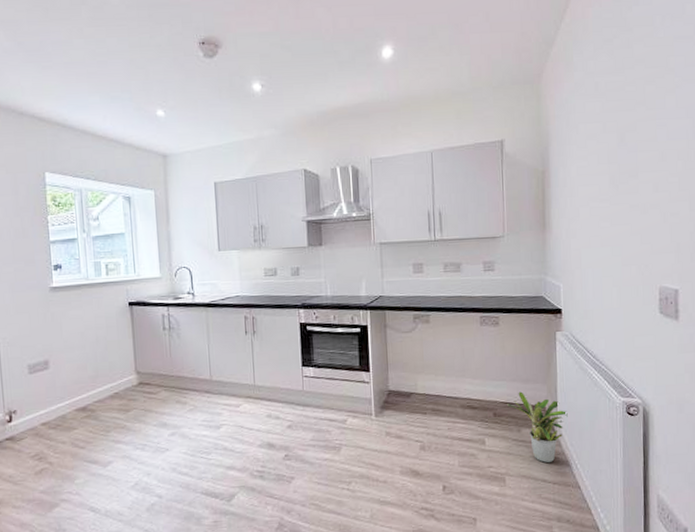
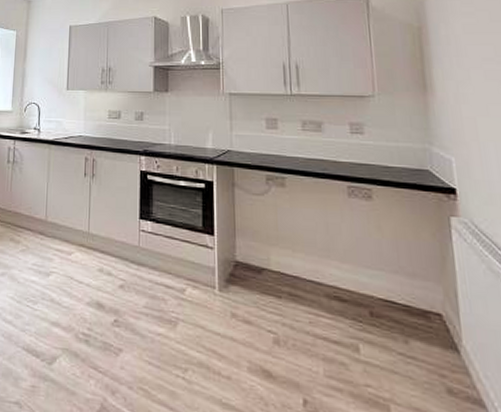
potted plant: present [507,391,568,464] -> none [388,288,477,398]

